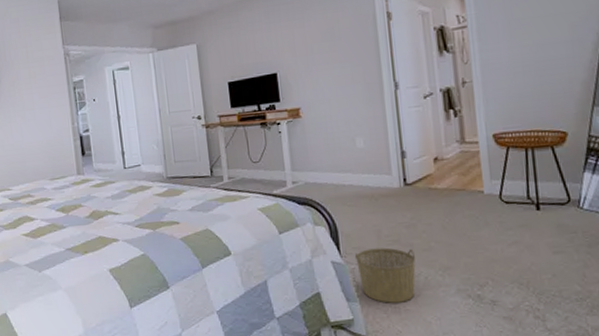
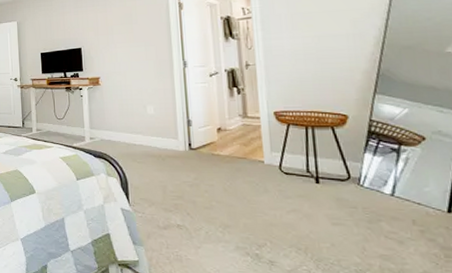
basket: present [354,247,416,303] -> none [141,201,198,252]

